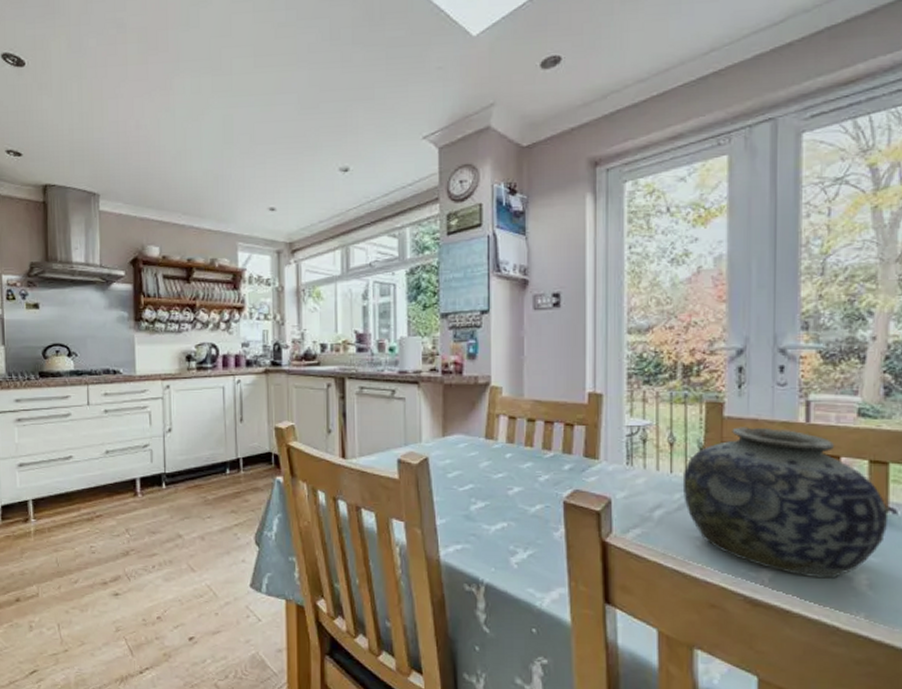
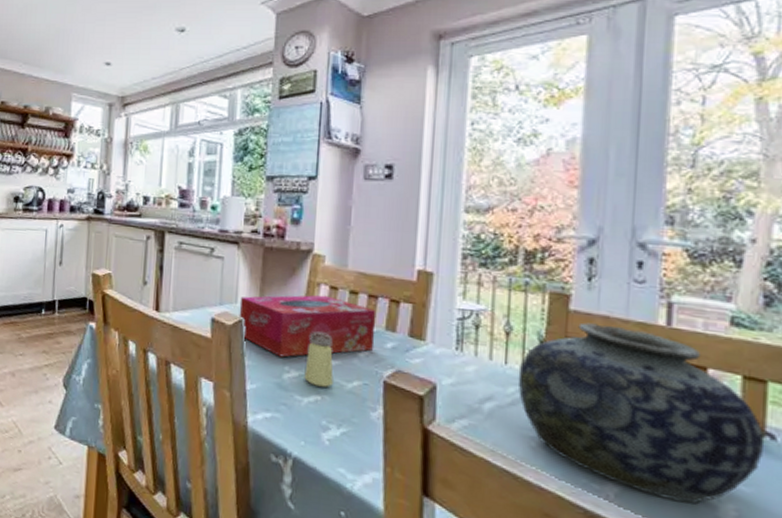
tissue box: none [424,426,553,490] -> present [238,295,375,358]
saltshaker: none [490,461,517,514] -> present [304,331,334,387]

